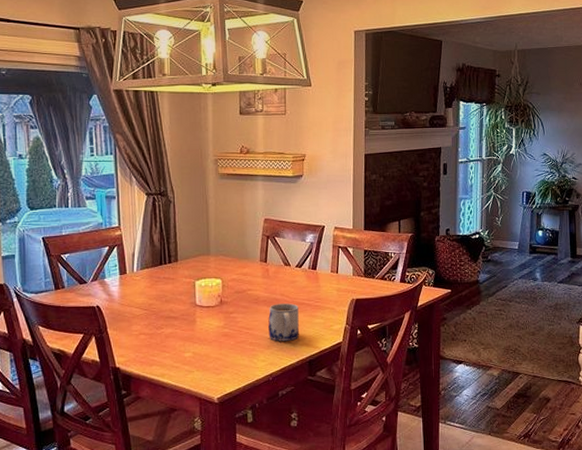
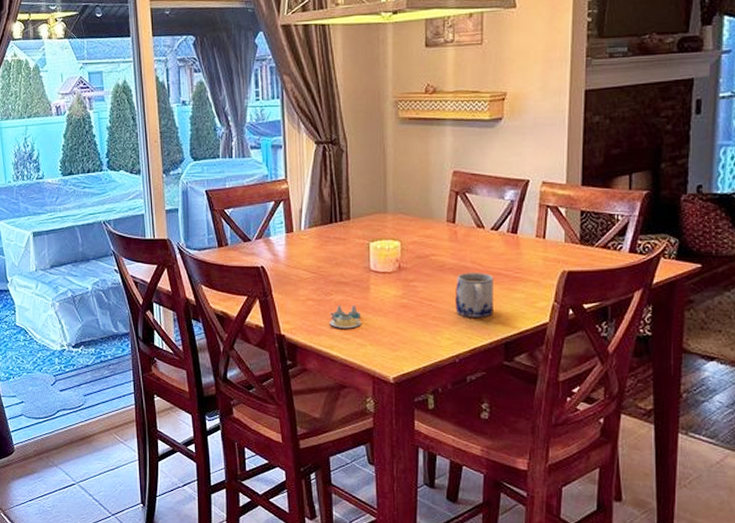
salt and pepper shaker set: none [160,337,189,358] -> present [329,305,362,329]

